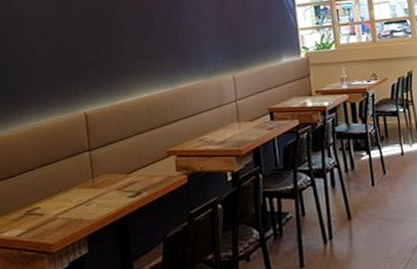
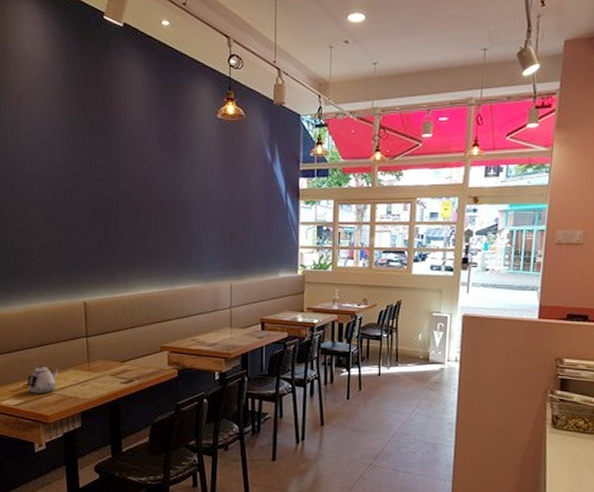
teapot: none [29,188,62,221] -> present [27,365,59,394]

